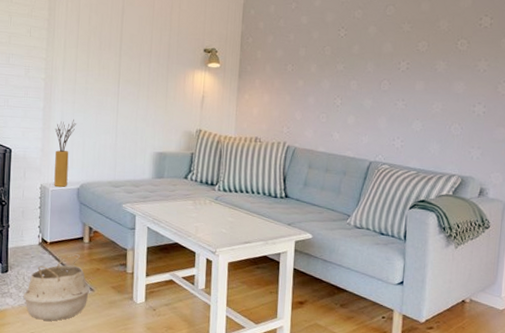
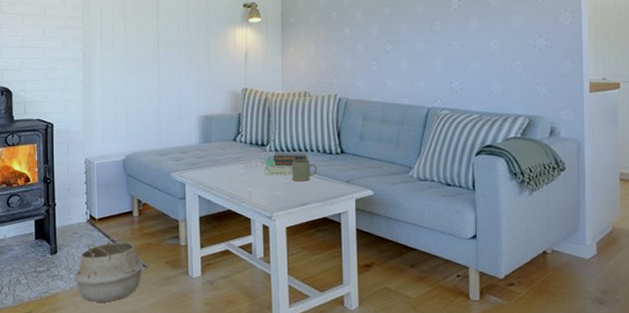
vase: present [54,120,76,188] -> none [96,88,117,161]
books: none [211,192,255,215] -> present [264,152,310,175]
mug: none [237,200,262,222] -> present [291,159,317,181]

